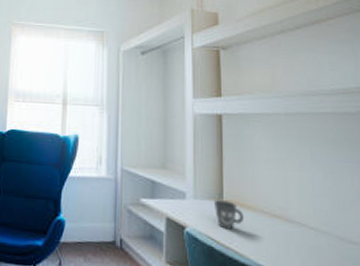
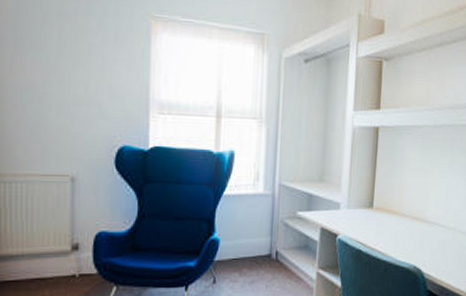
mug: present [213,199,245,230] -> none [364,207,390,233]

